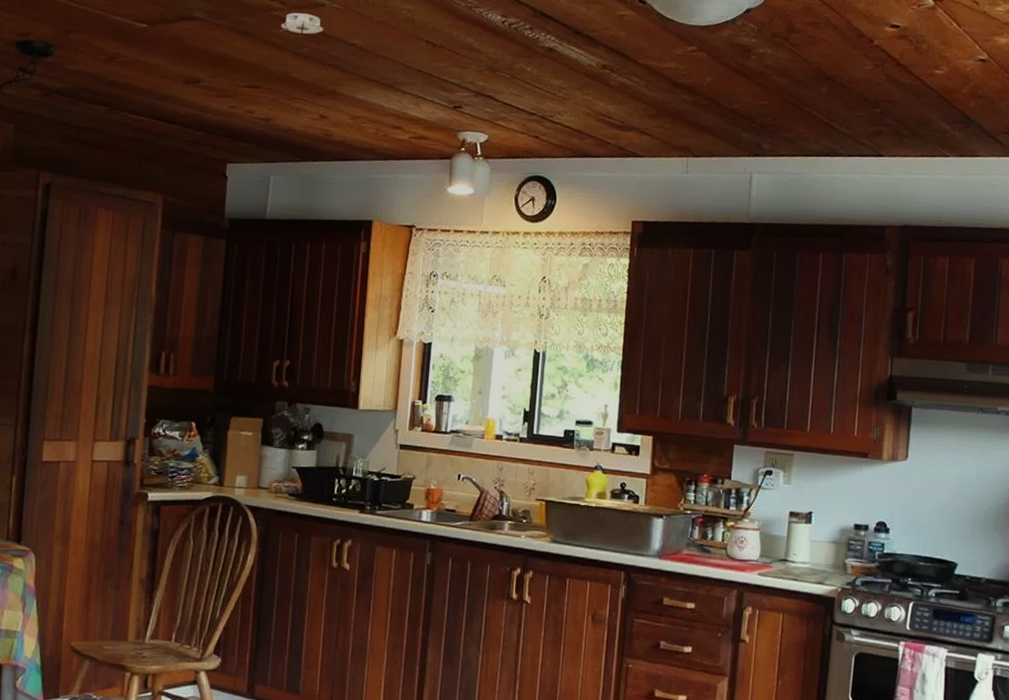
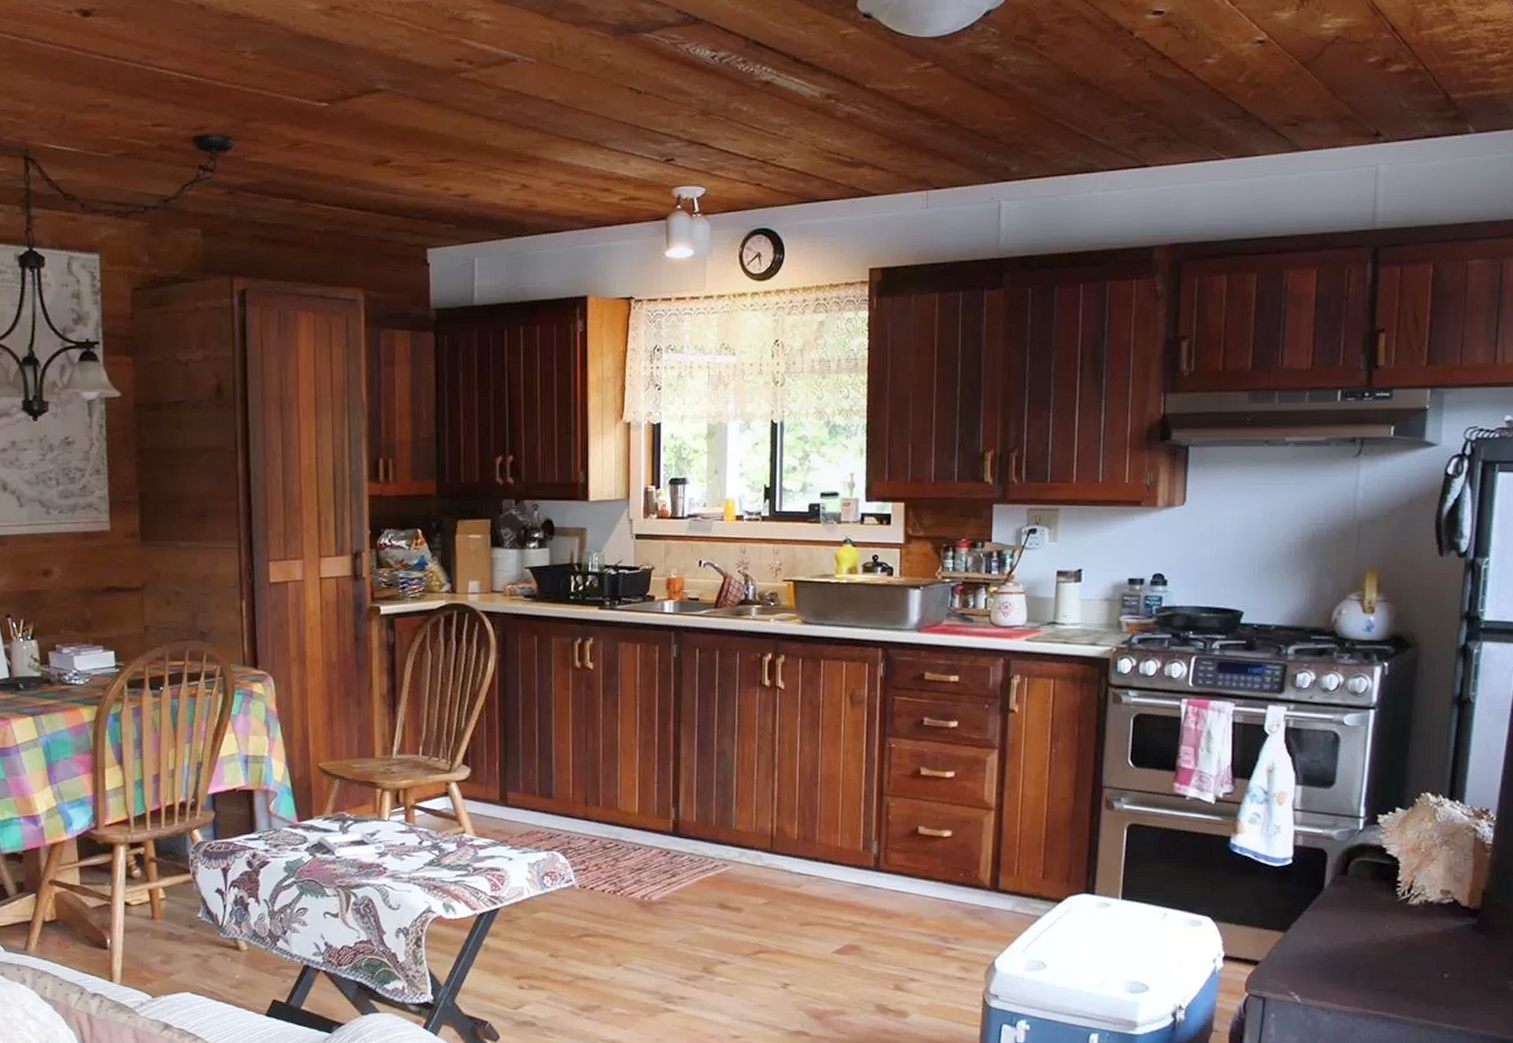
smoke detector: present [280,13,323,34] -> none [470,72,516,96]

